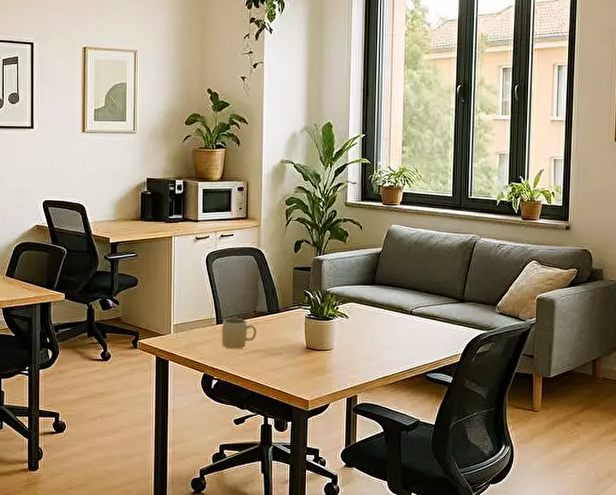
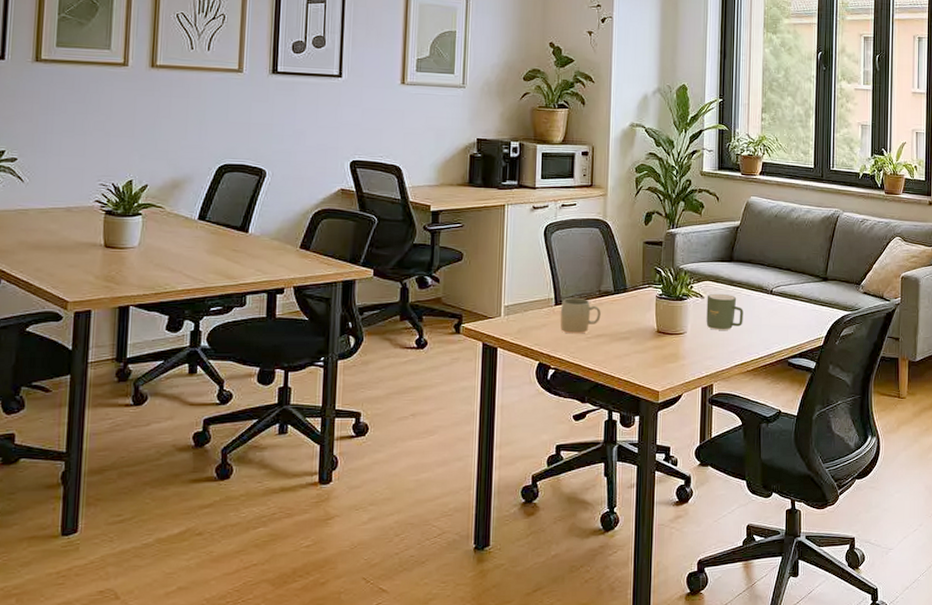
mug: none [351,314,385,347] -> present [706,293,744,330]

